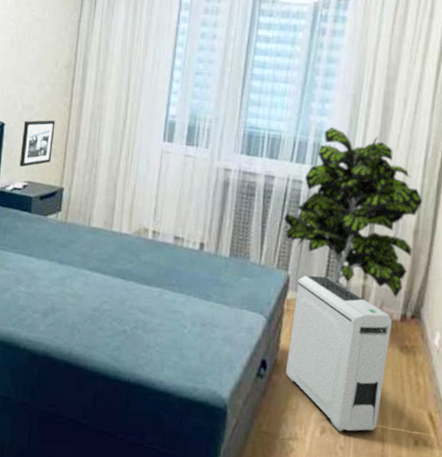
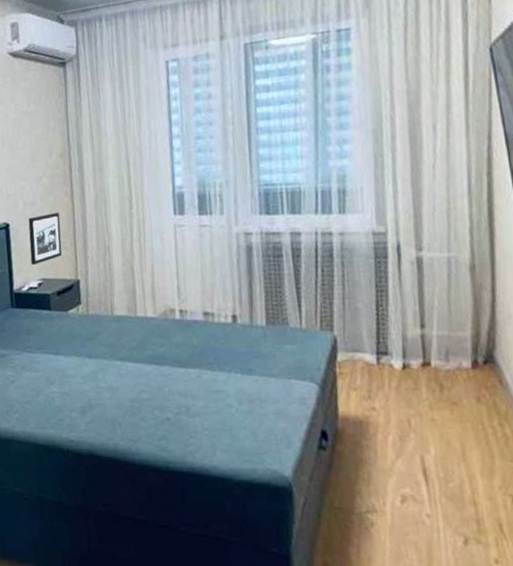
indoor plant: present [283,127,423,298] -> none [318,169,475,344]
air purifier: present [285,275,392,432] -> none [346,331,466,498]

